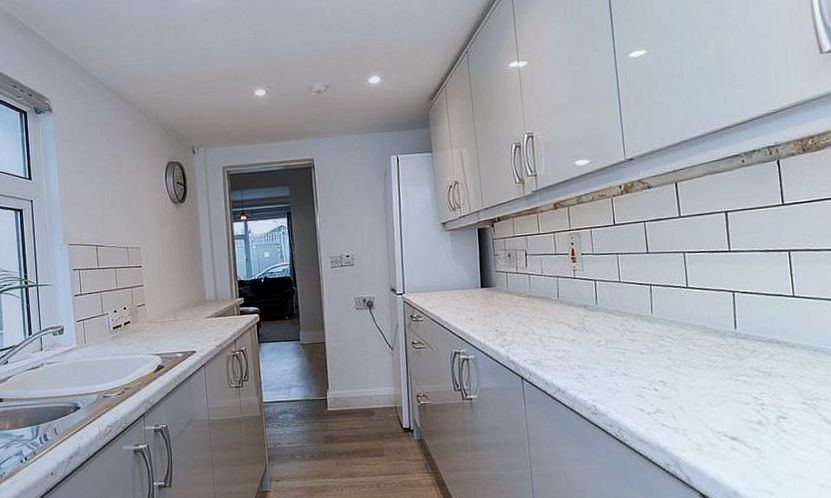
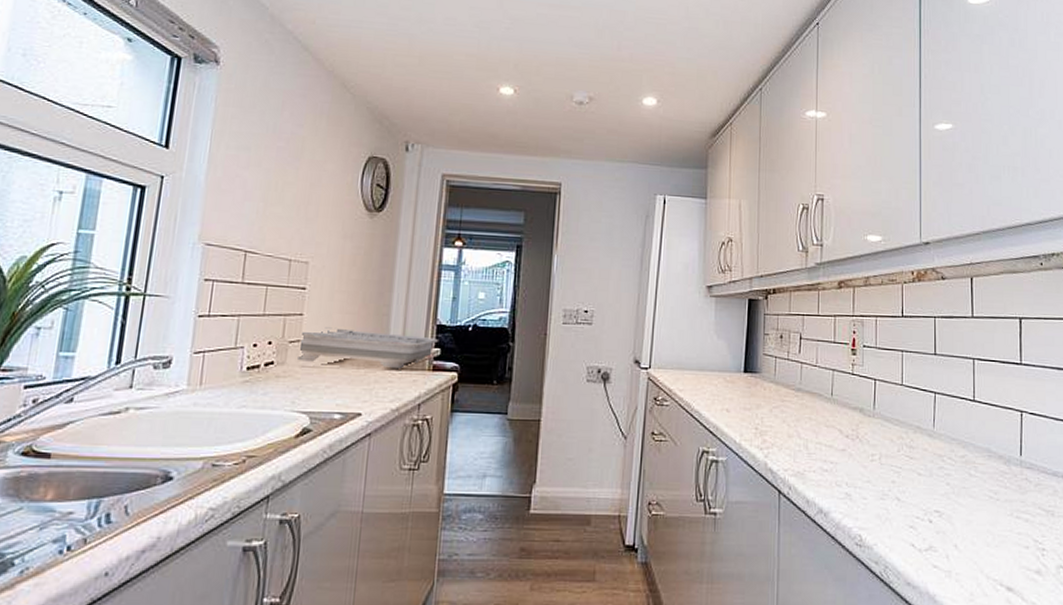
dish rack: none [143,290,242,319] -> present [295,327,439,370]

